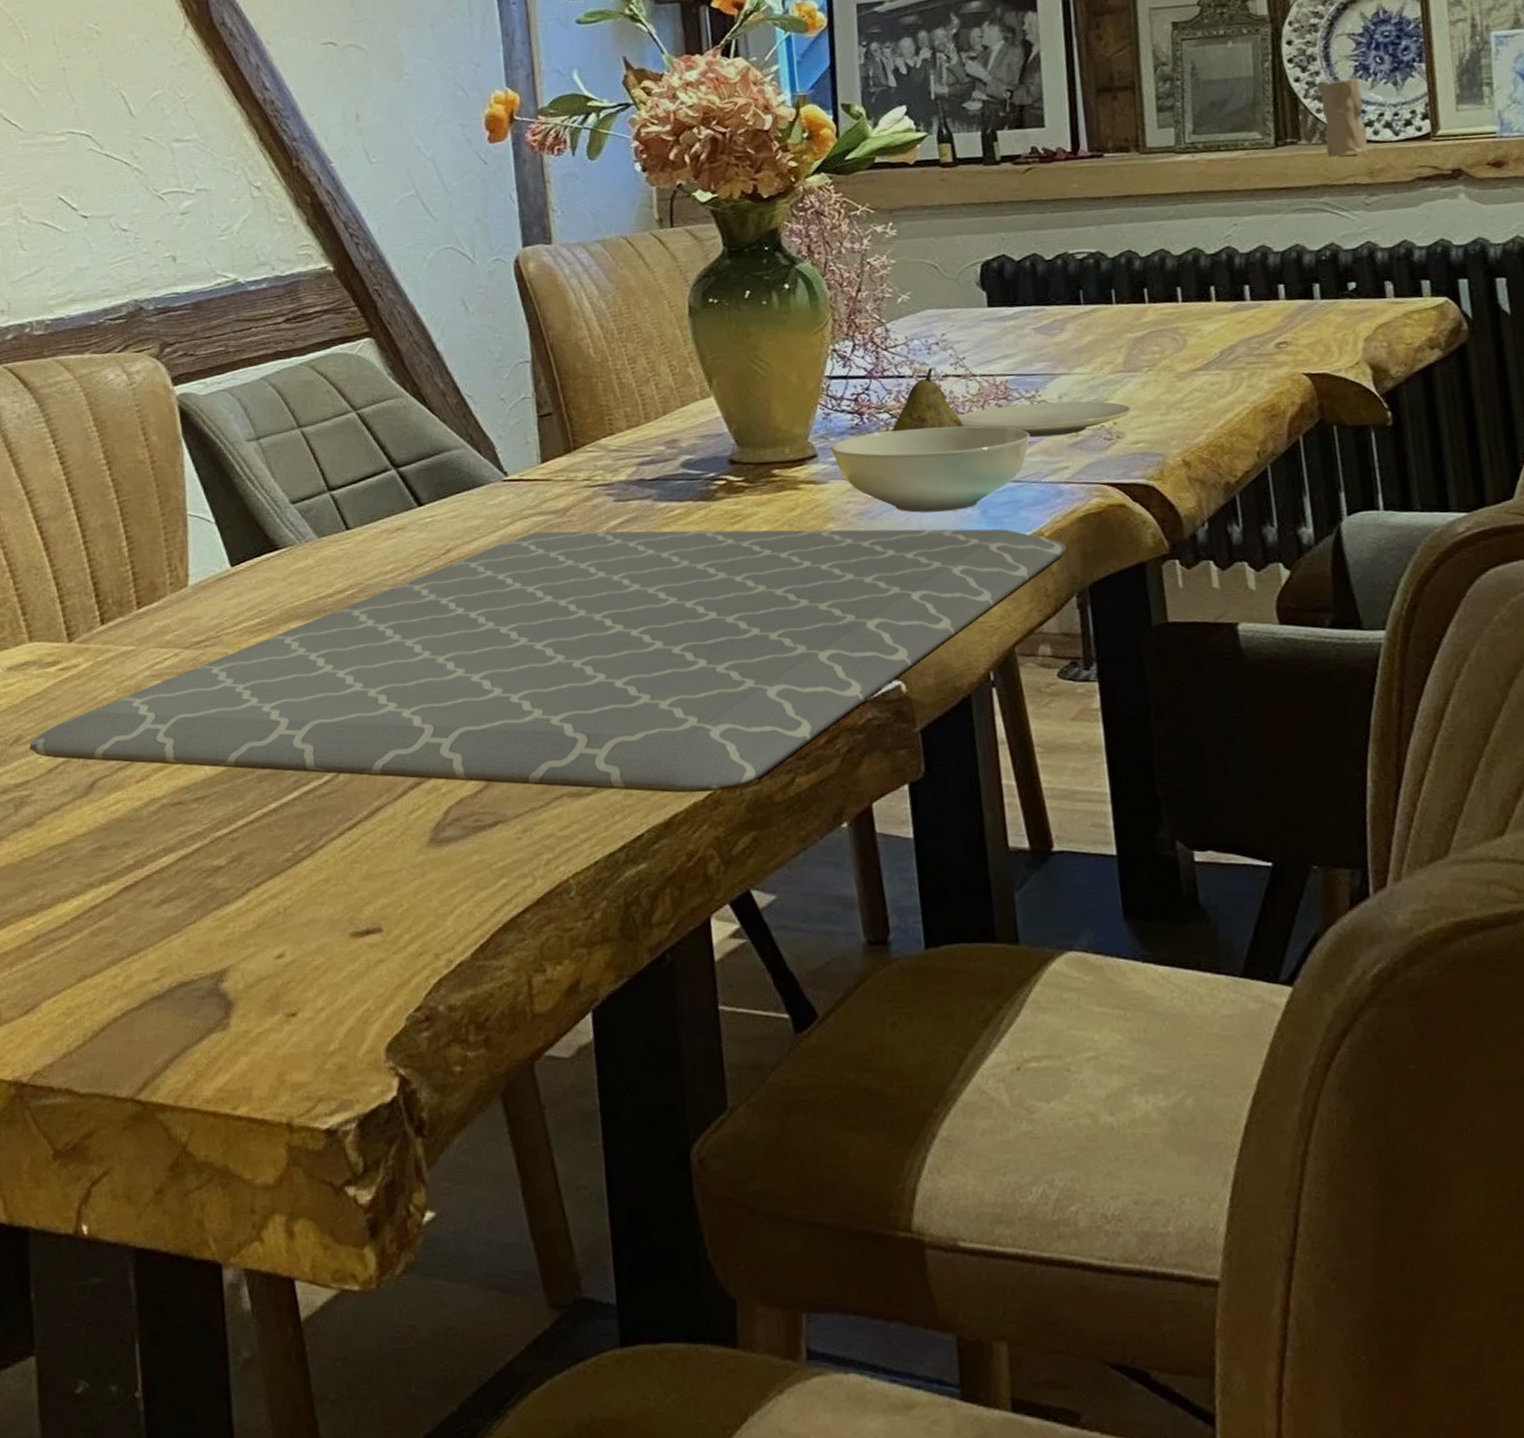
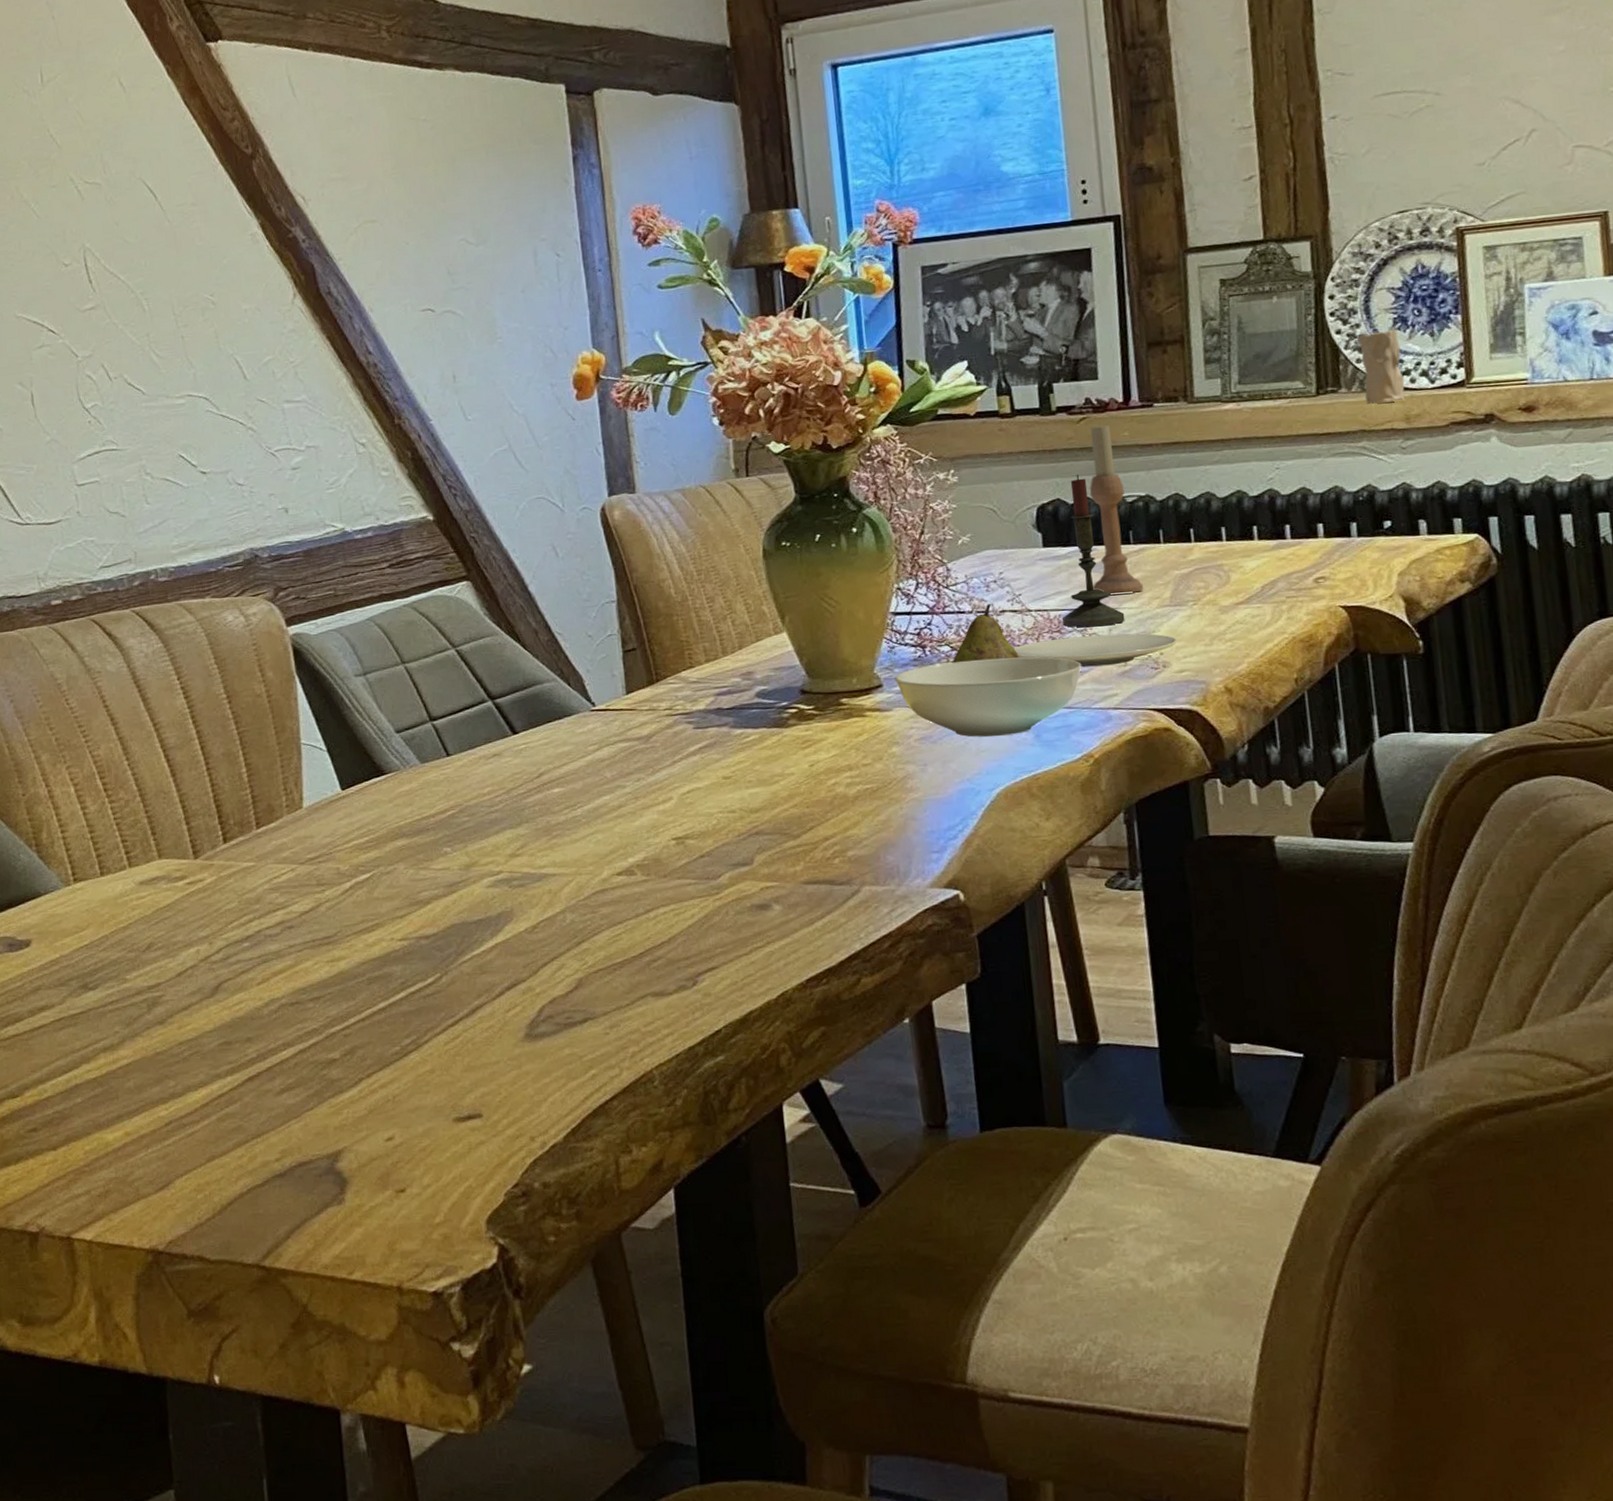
placemat: present [29,528,1067,793] -> none [160,751,1115,993]
candle: none [1008,228,1076,394] -> present [1061,474,1125,627]
candlestick: none [1036,175,1096,359] -> present [1089,424,1144,595]

